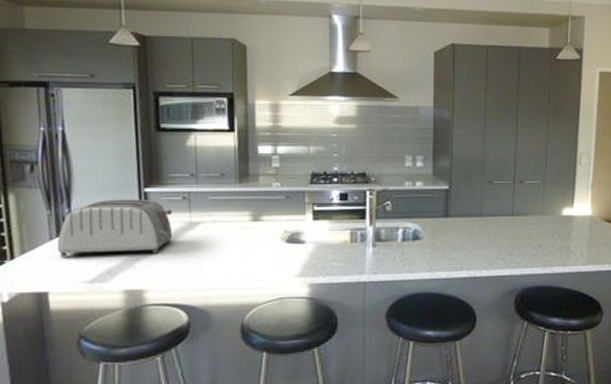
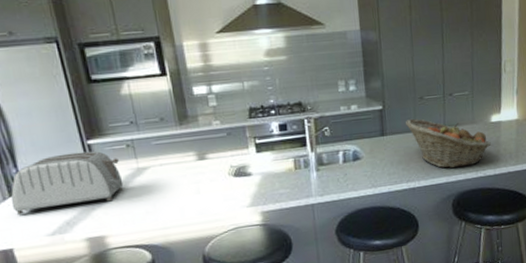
fruit basket: none [472,202,561,261] -> present [406,118,491,168]

